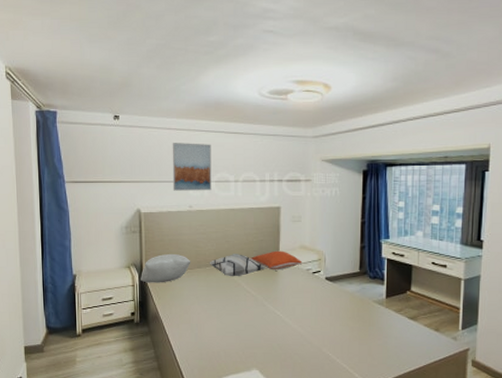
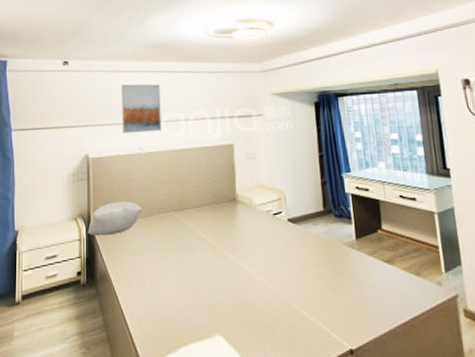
decorative pillow: present [209,254,265,277] -> none [161,197,222,224]
pillow: present [250,250,303,271] -> none [205,191,262,214]

